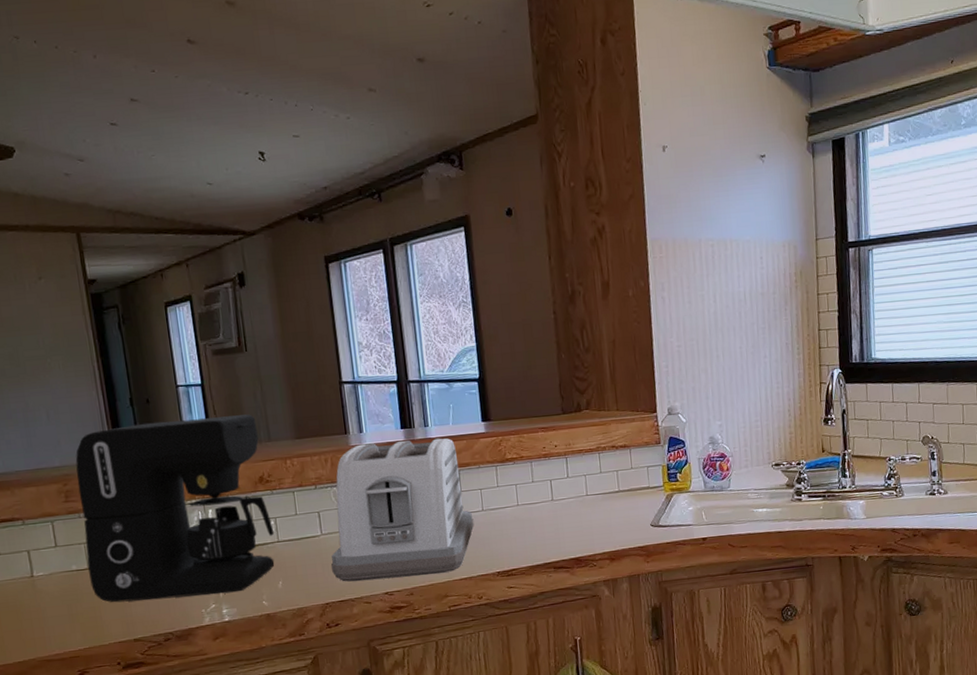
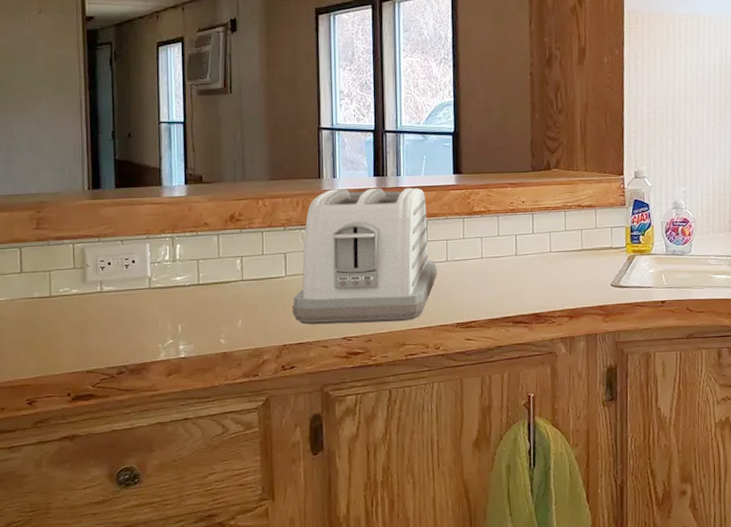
coffee maker: present [75,414,275,603] -> none [50,154,239,333]

